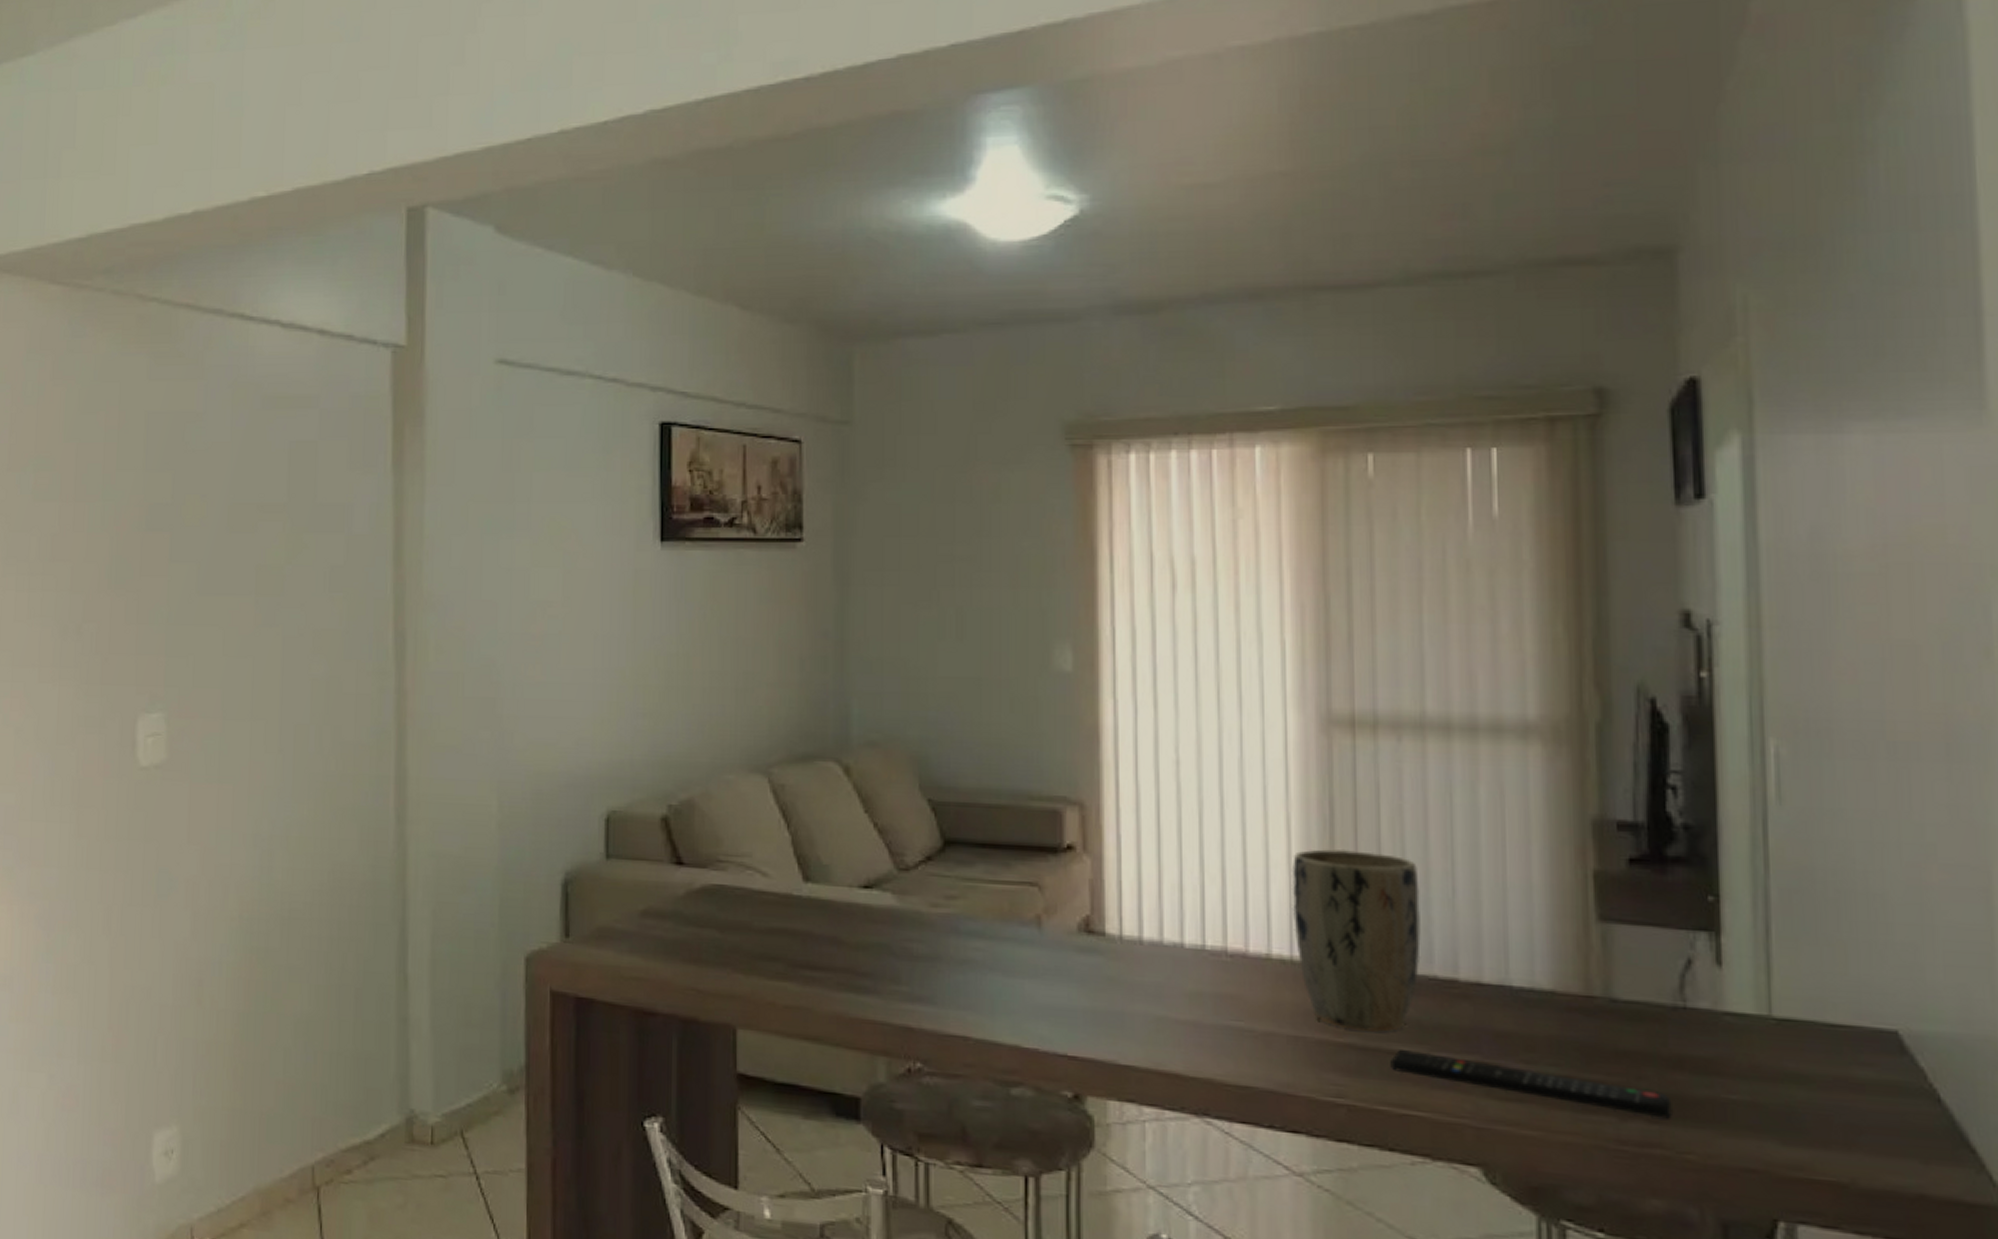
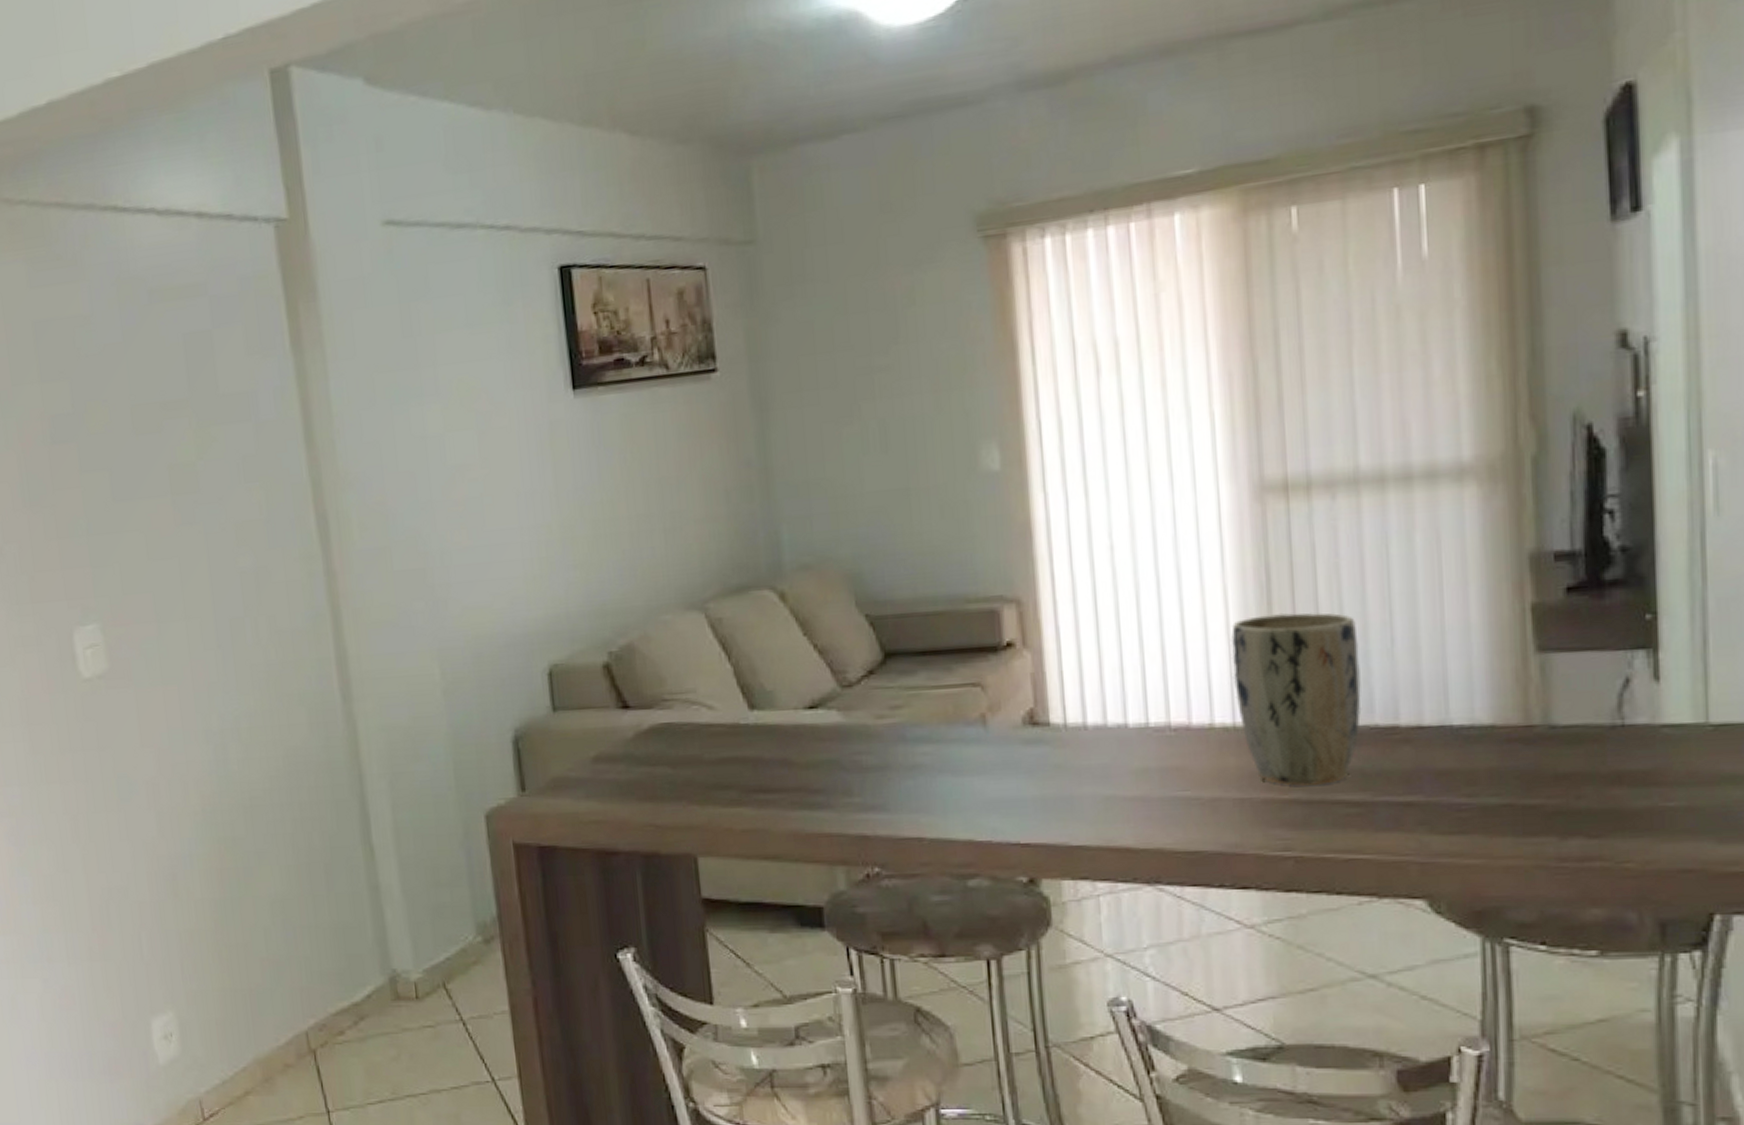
remote control: present [1390,1050,1672,1119] -> none [1335,798,1611,833]

